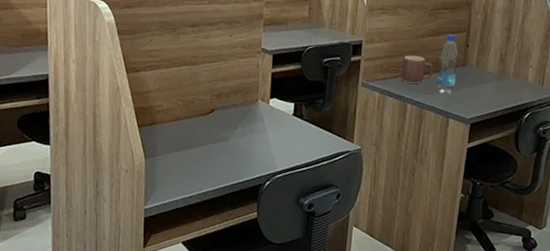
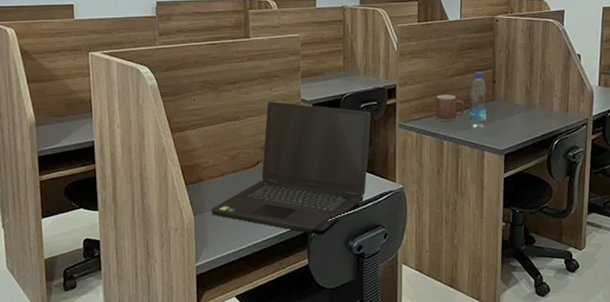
laptop: none [162,48,333,190] -> present [210,101,371,236]

